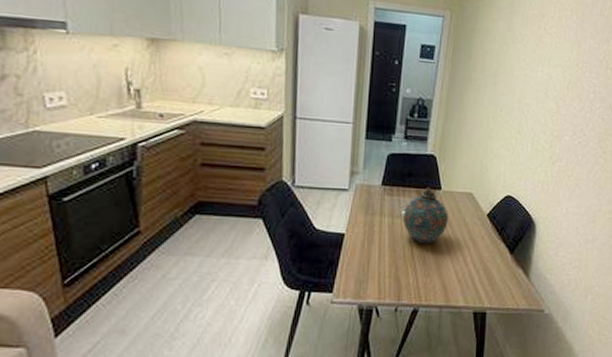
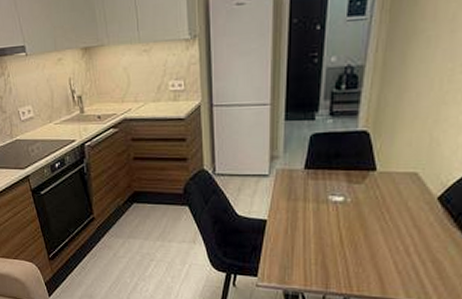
snuff bottle: present [402,186,448,244] -> none [329,167,385,232]

